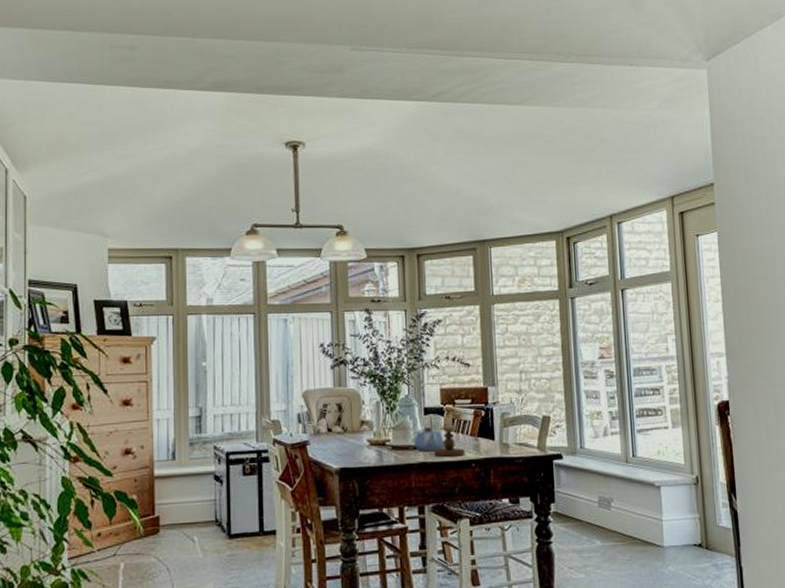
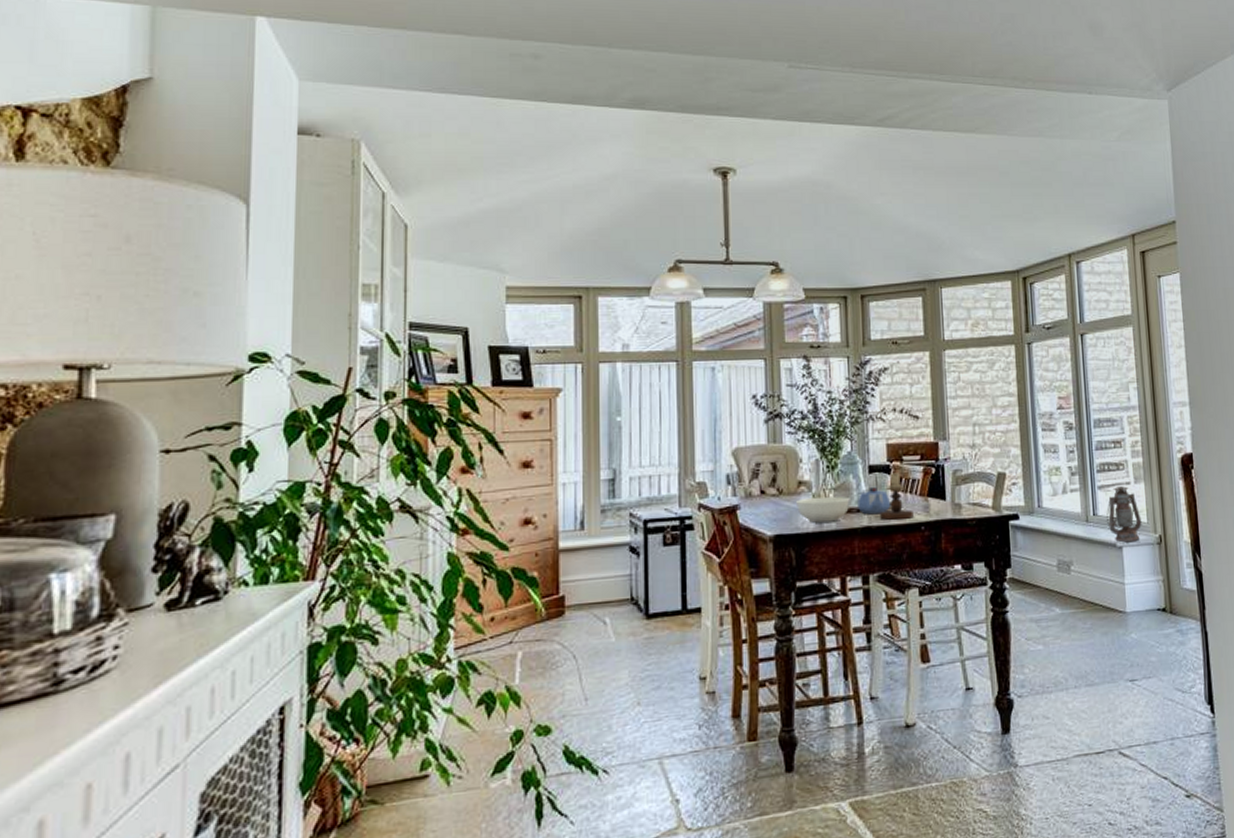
bowl: none [358,435,408,458] -> present [795,496,850,523]
lantern: none [645,430,679,483] -> present [1106,486,1142,543]

